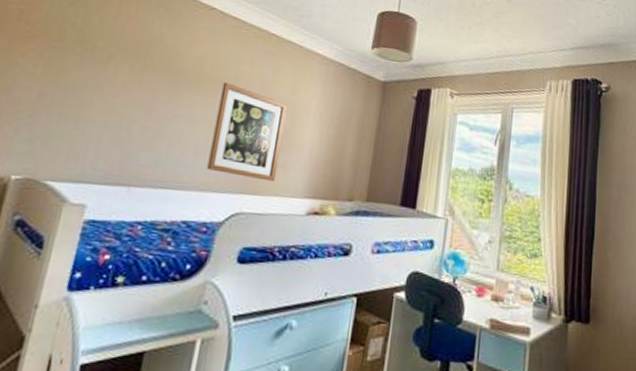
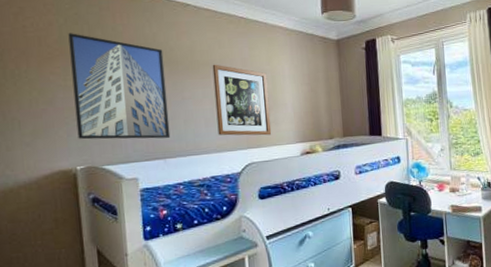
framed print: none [26,13,168,161] -> present [68,33,171,140]

